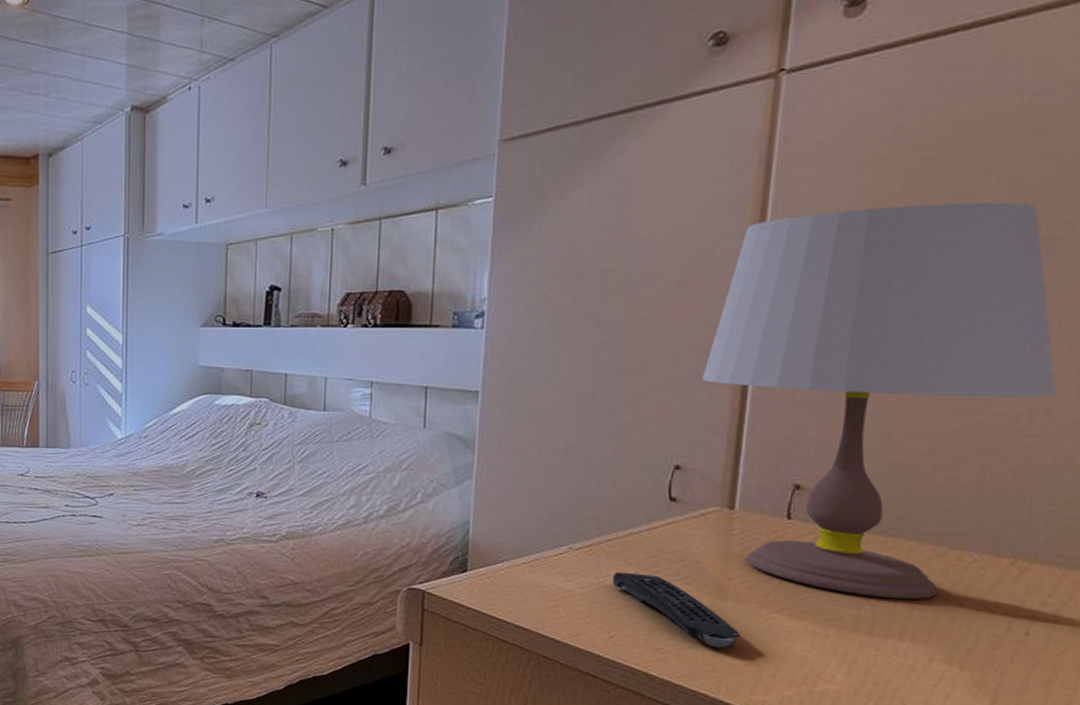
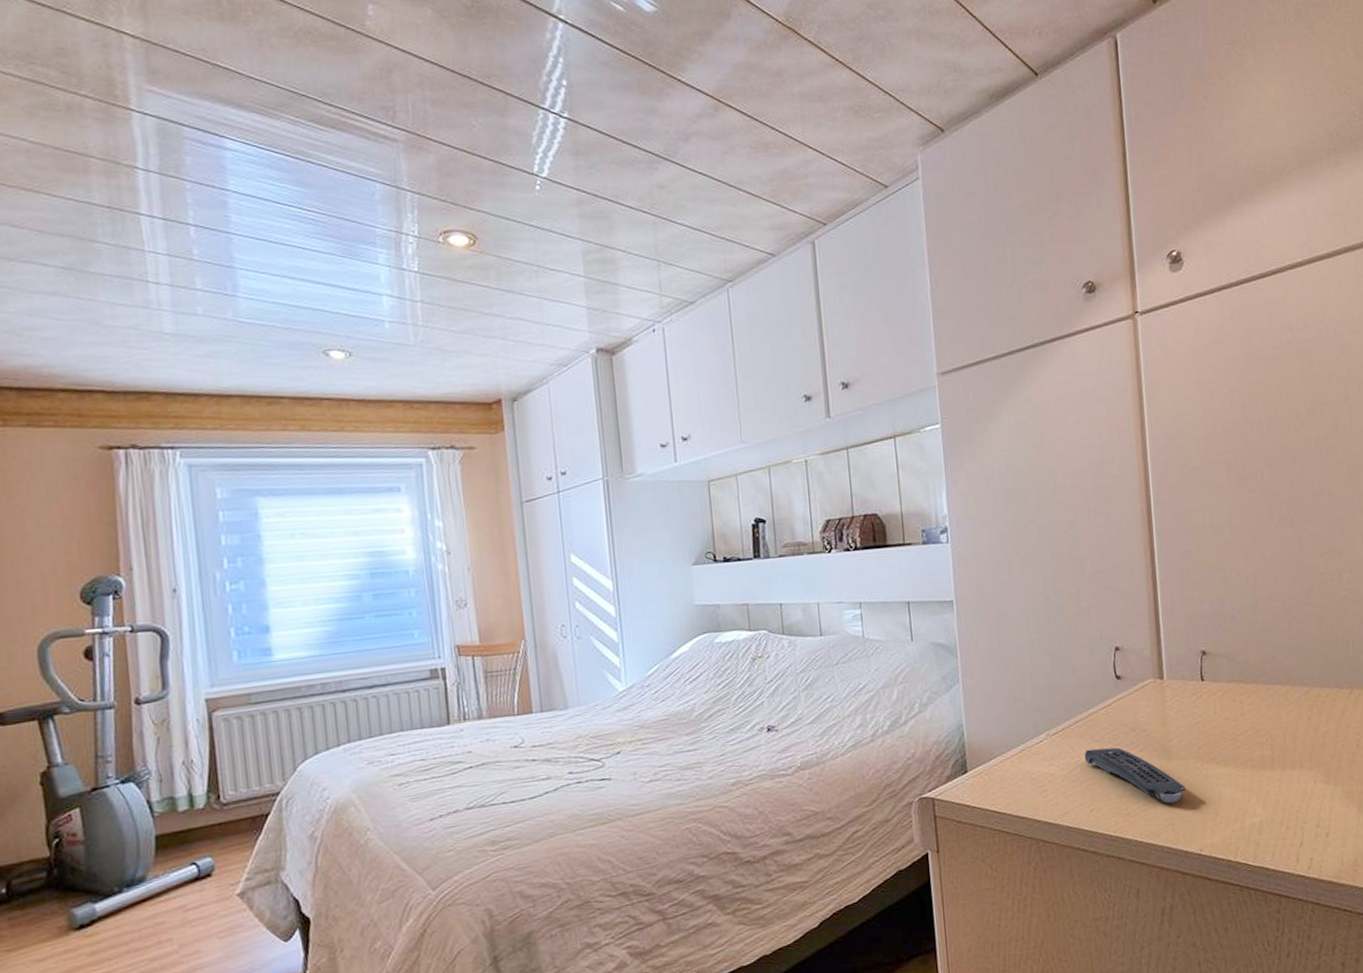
table lamp: present [701,202,1056,600] -> none [1122,411,1351,737]

